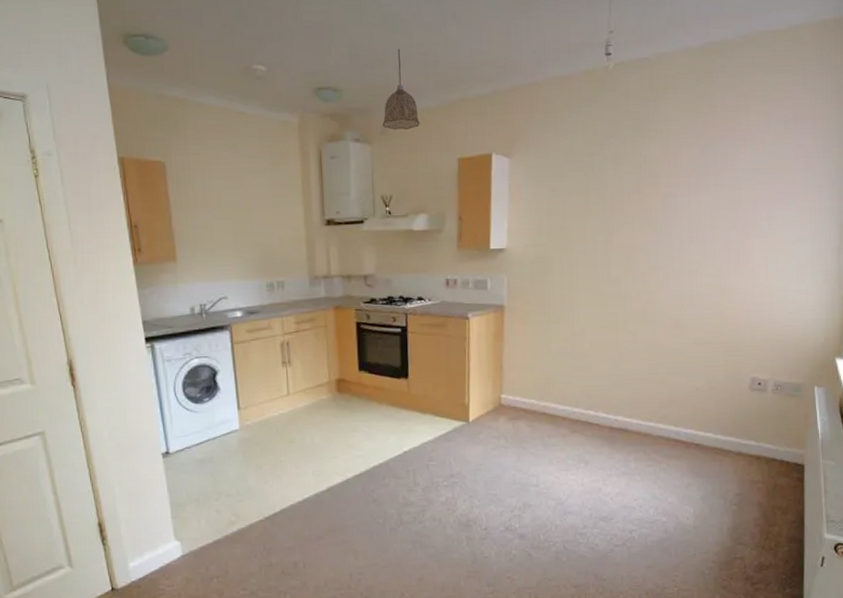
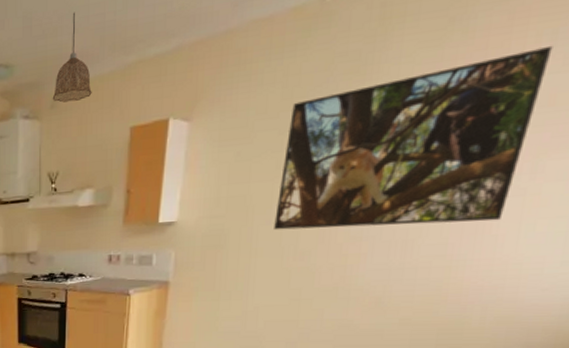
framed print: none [589,123,767,259] -> present [274,45,553,231]

